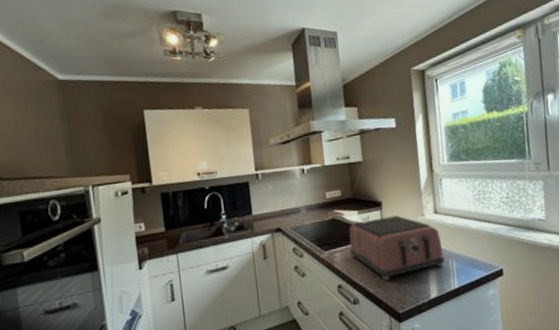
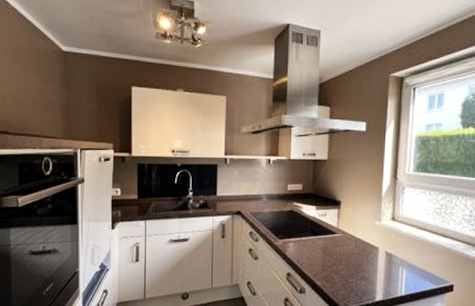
toaster: present [349,215,445,281] -> none [303,215,395,277]

